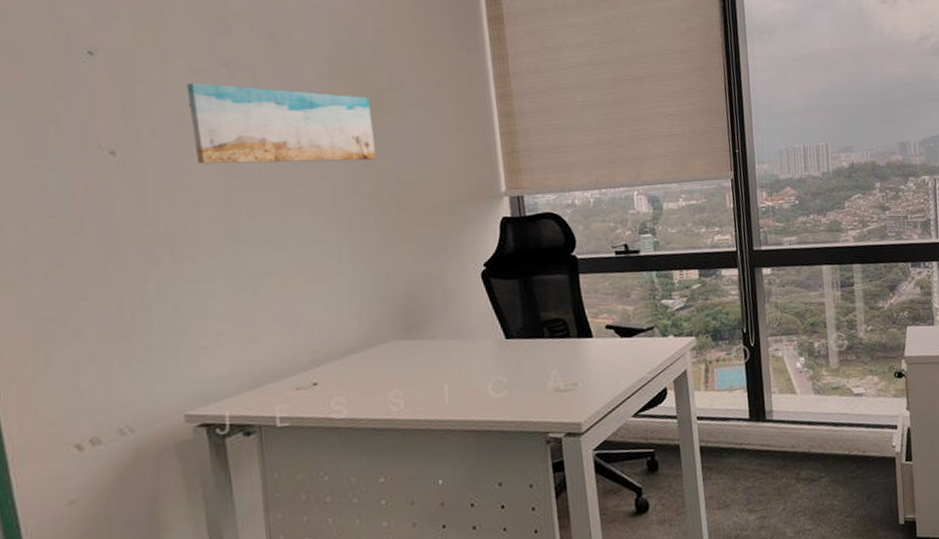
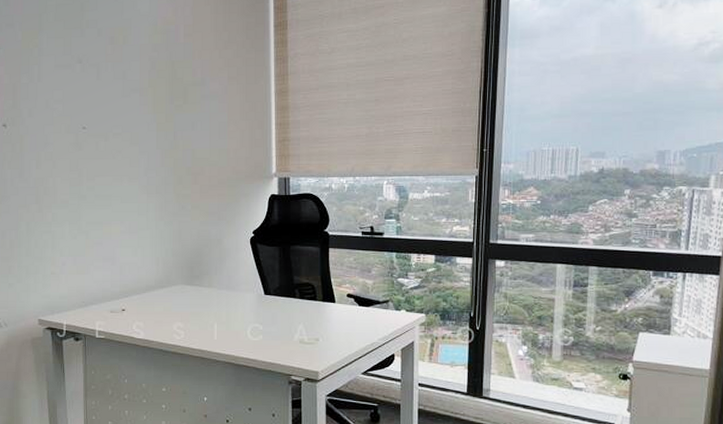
wall art: present [186,83,377,164] -> none [53,75,179,141]

